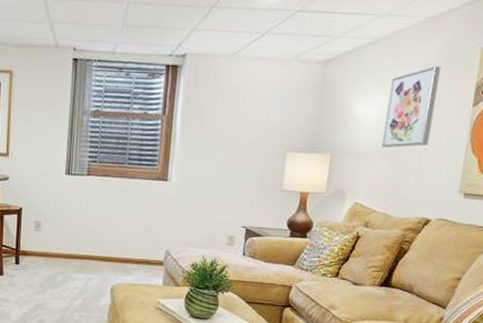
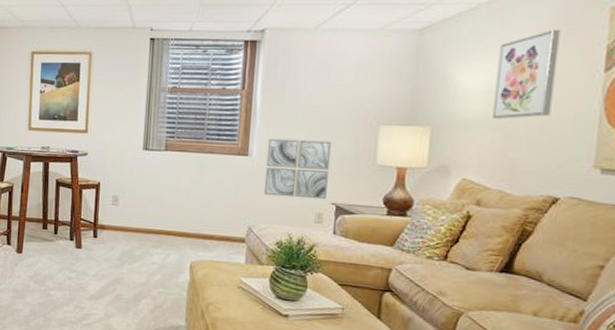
wall art: none [181,163,244,223] -> present [263,138,331,200]

